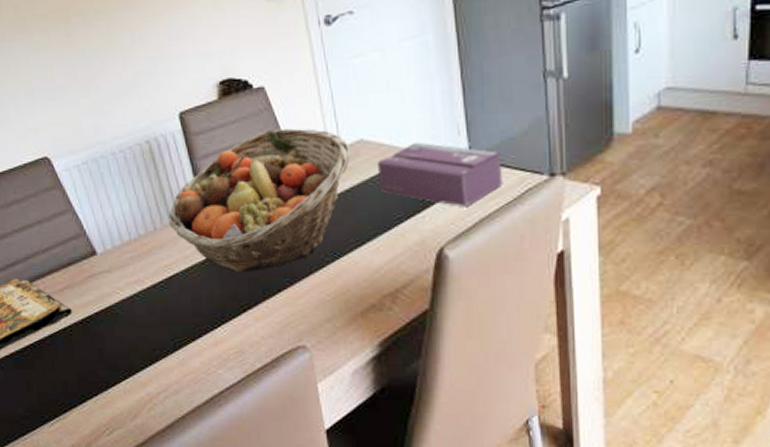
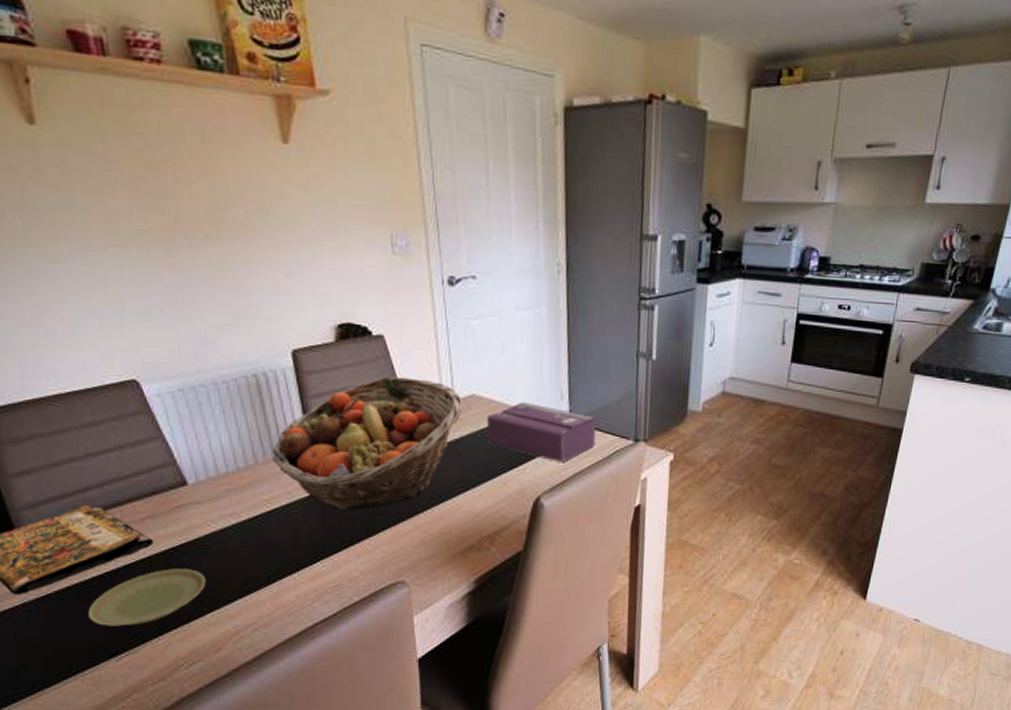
plate: none [24,337,120,393] -> present [88,568,206,626]

